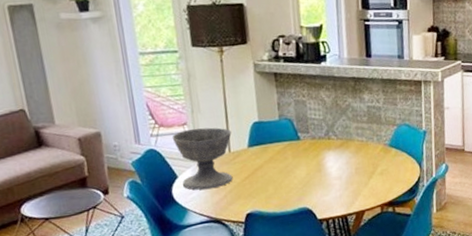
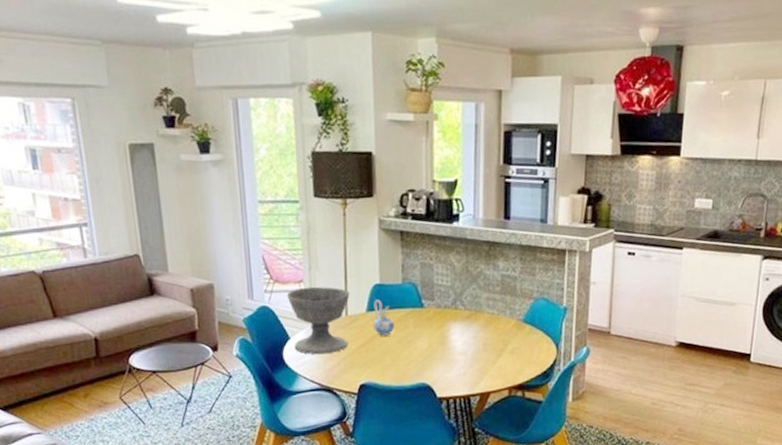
ceramic pitcher: none [253,135,275,168] -> present [373,299,395,336]

